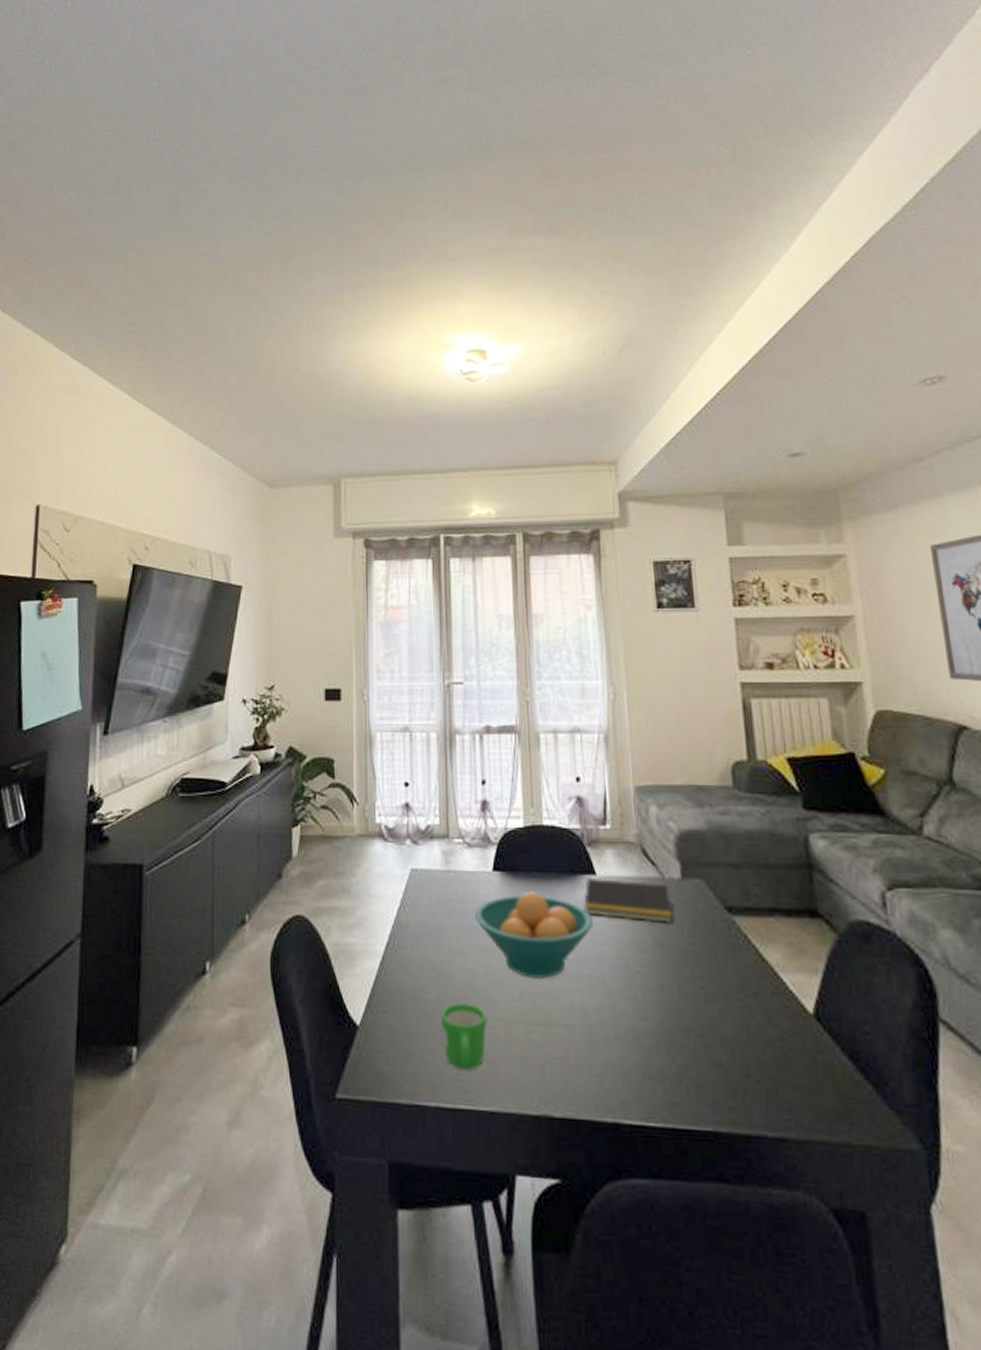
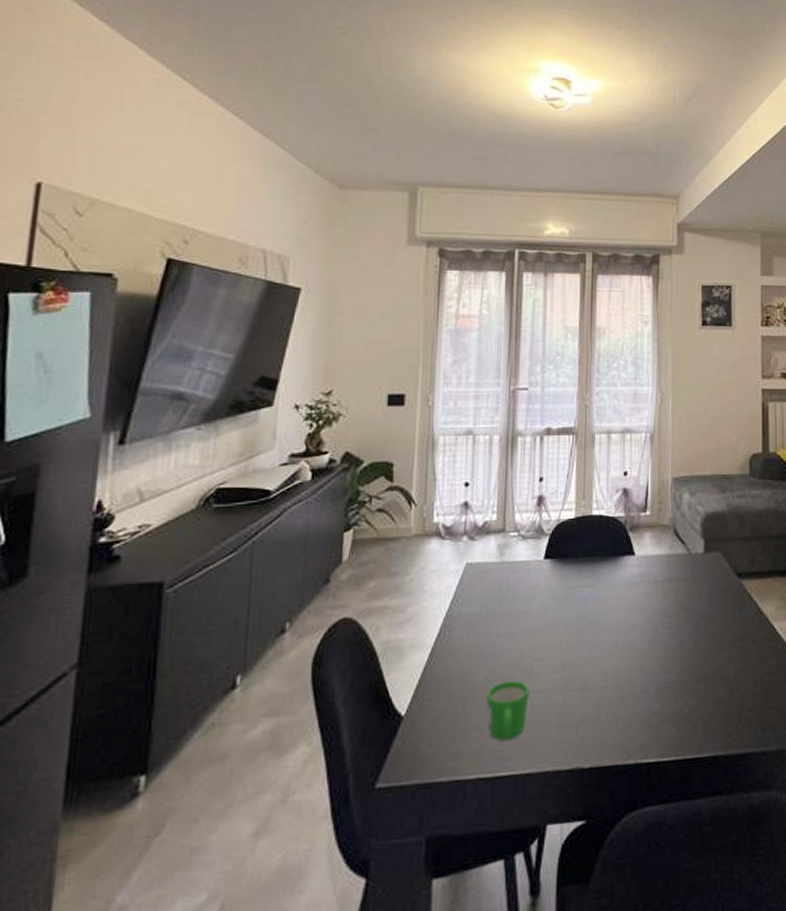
fruit bowl: present [475,891,593,980] -> none [525,574,629,652]
notepad: present [584,877,673,925] -> none [623,557,695,592]

